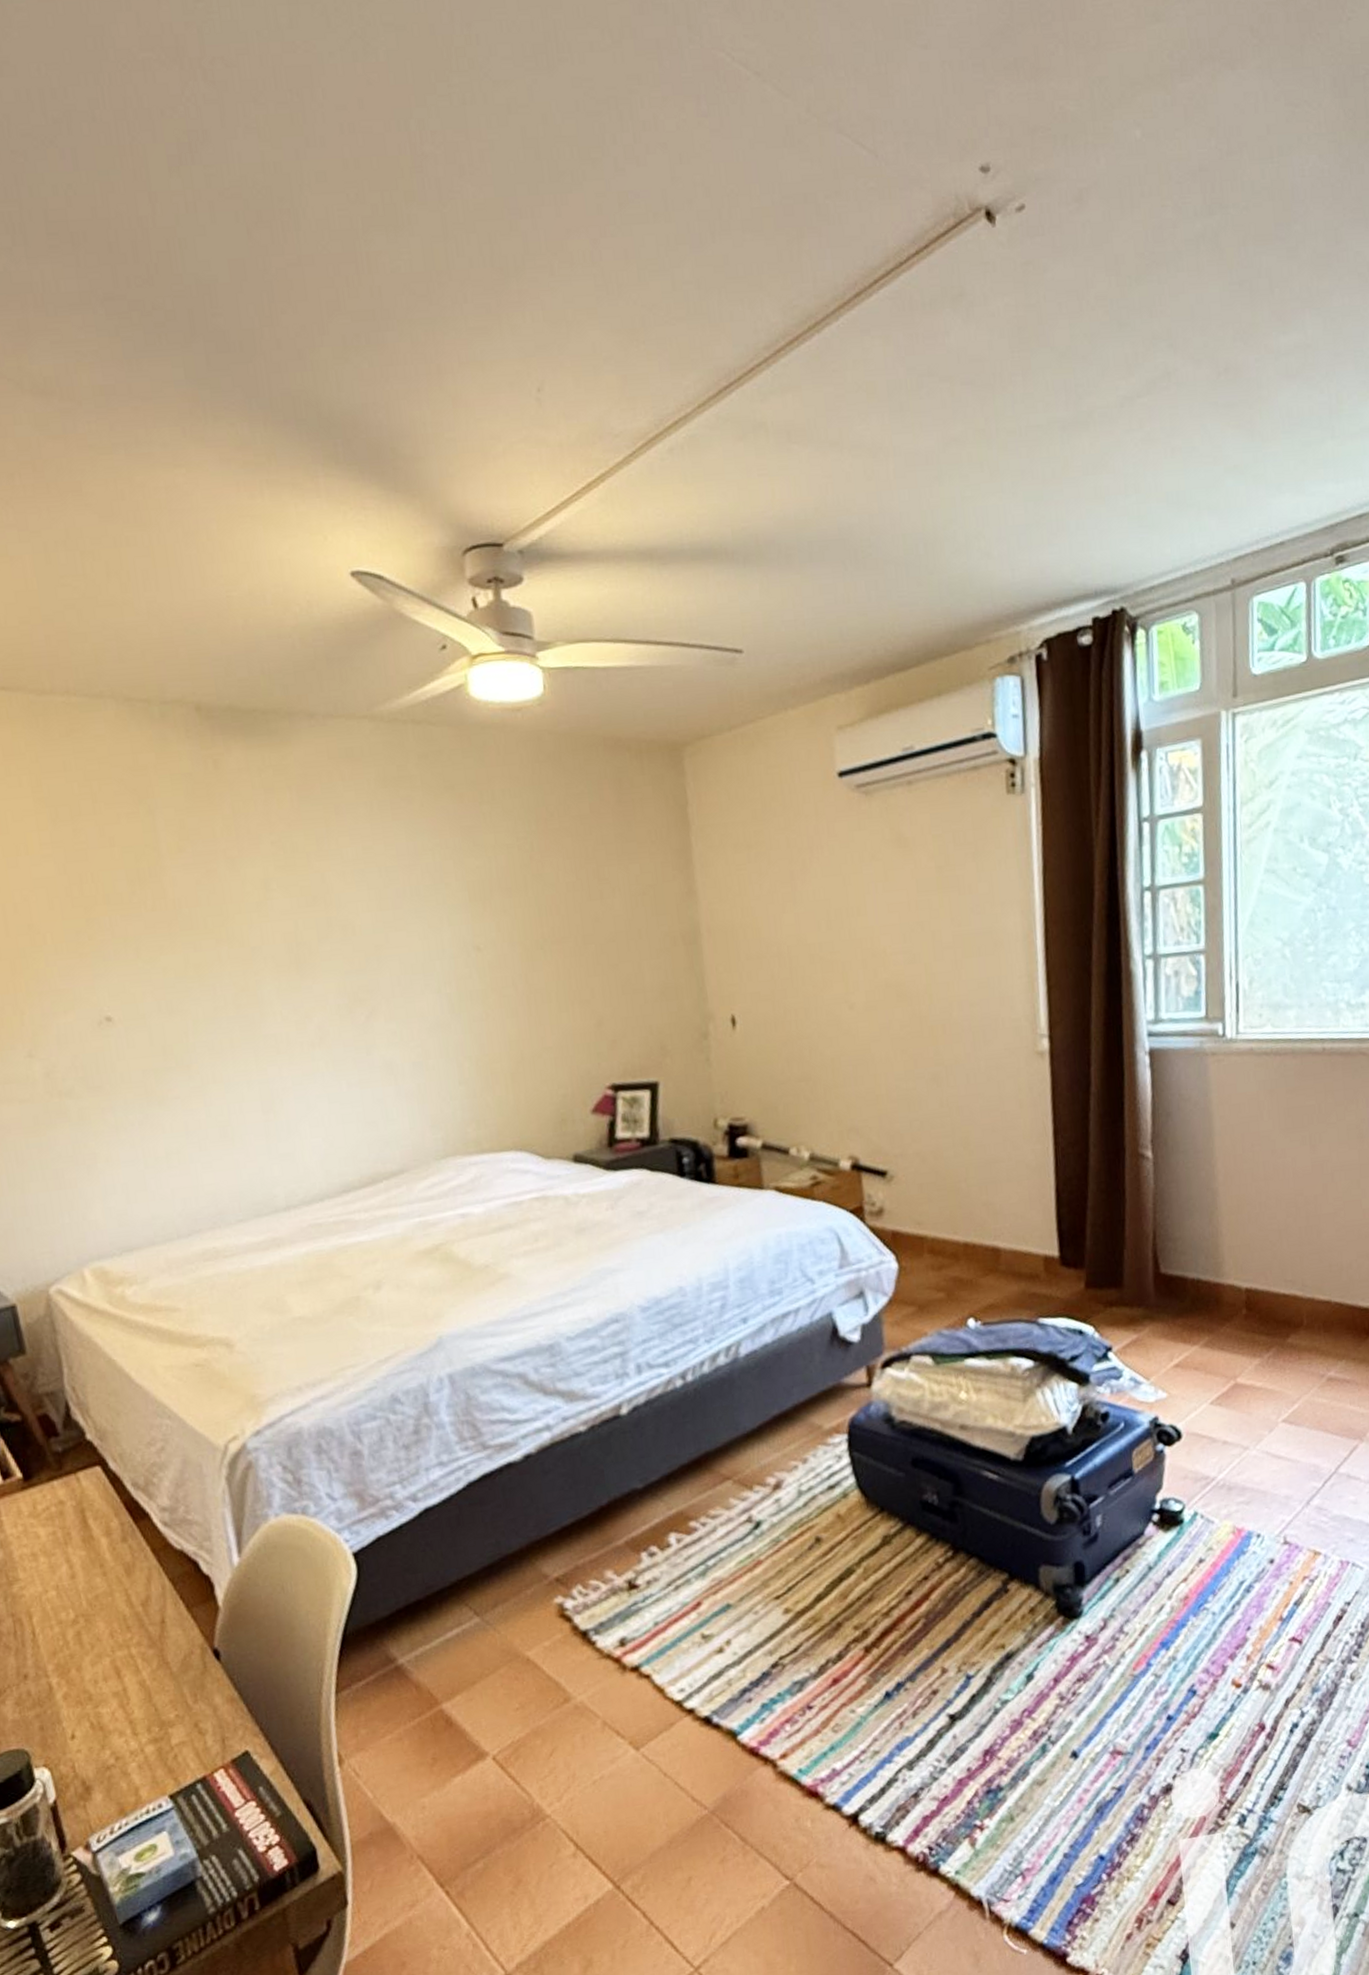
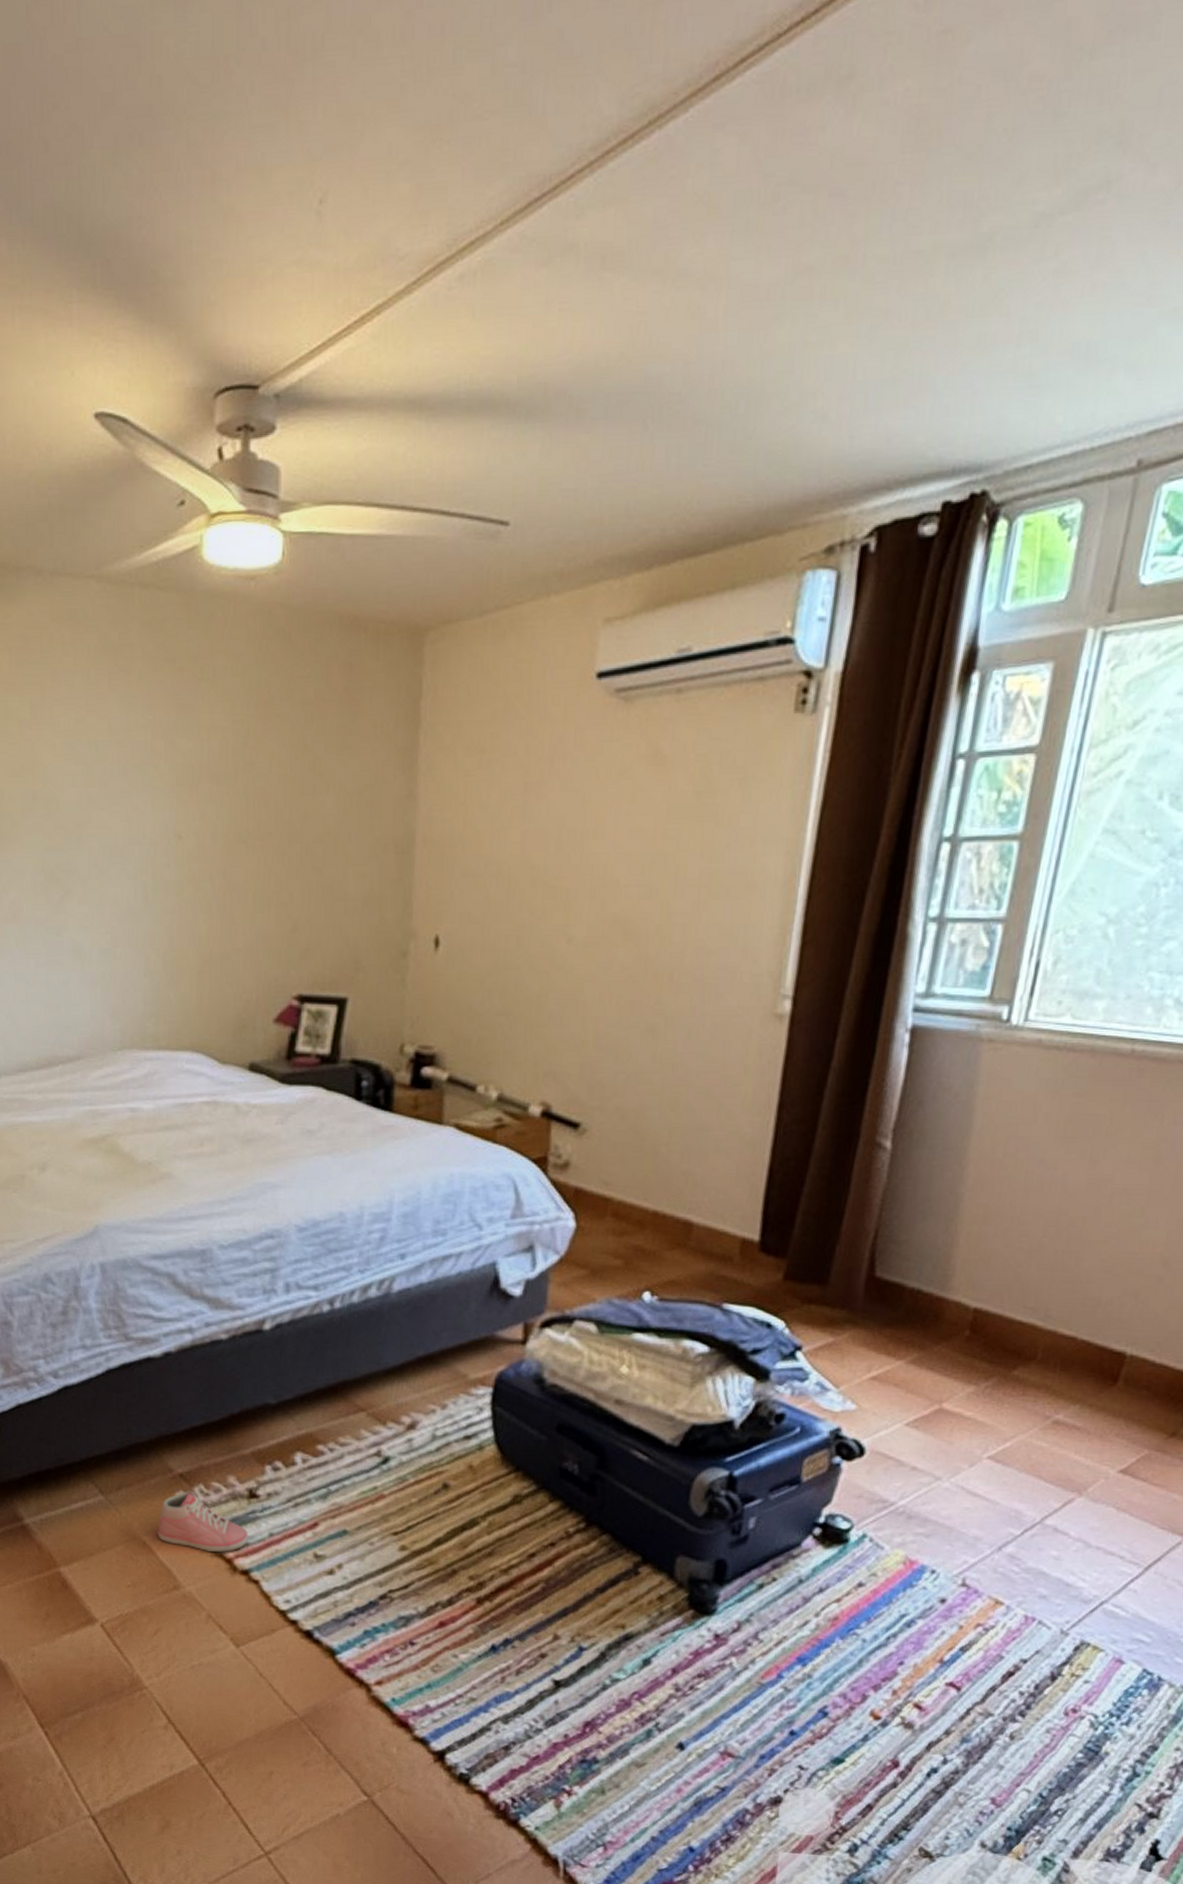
sneaker: none [540,1594,634,1656] -> present [158,1491,249,1552]

